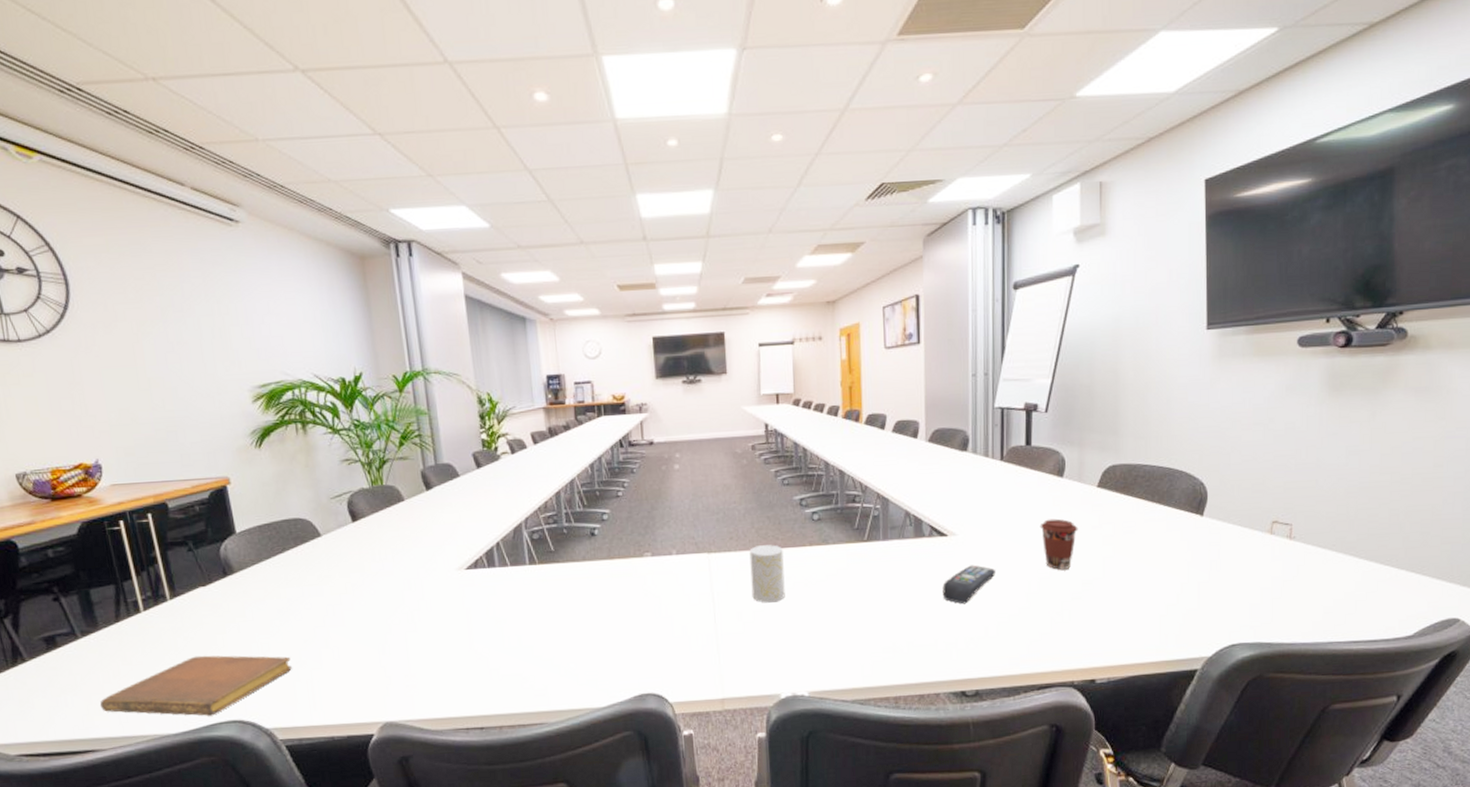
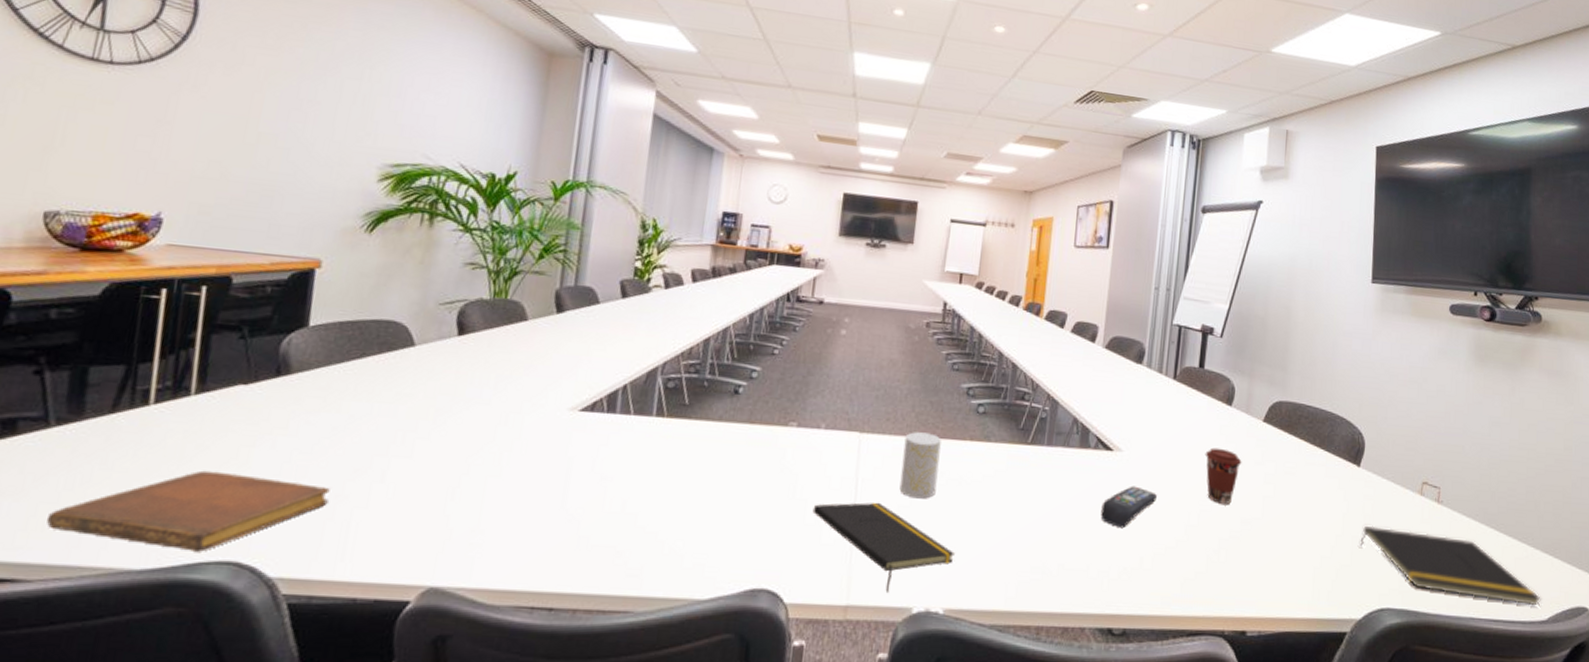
notepad: none [679,610,812,684] -> present [812,502,956,592]
notepad: none [1207,569,1408,624] -> present [1360,526,1542,606]

